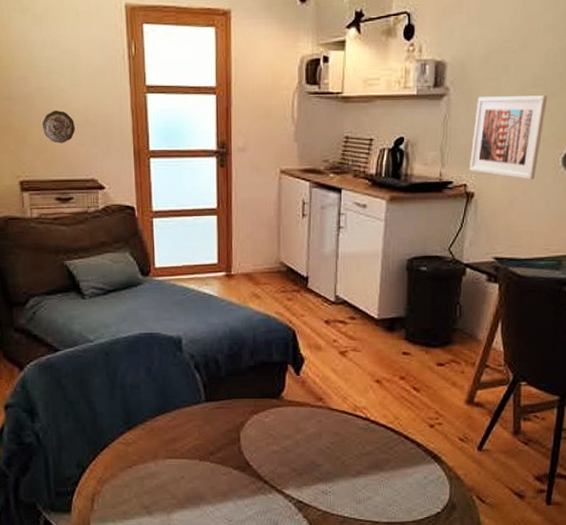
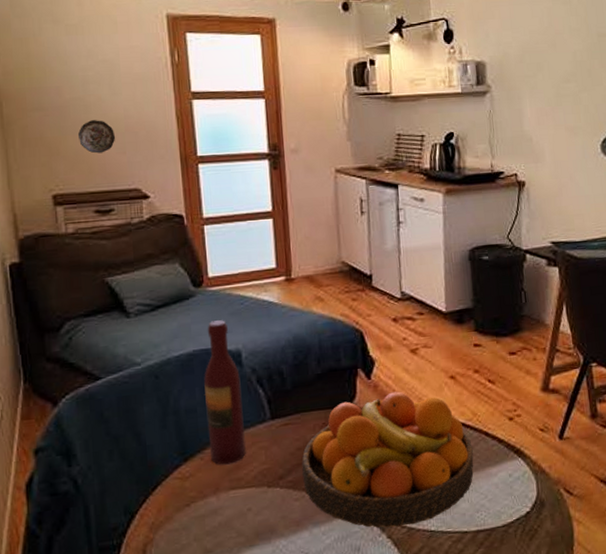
wine bottle: none [148,308,182,437] -> present [204,320,246,465]
fruit bowl: none [231,389,391,509] -> present [302,391,474,528]
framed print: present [470,95,548,180] -> none [517,89,580,167]

